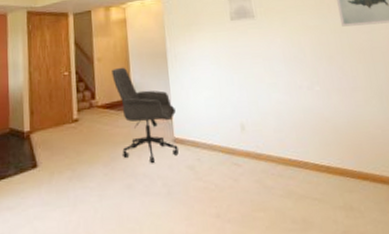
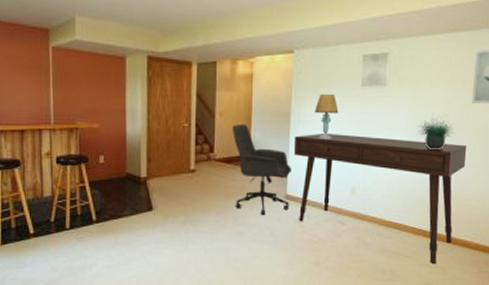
desk: none [174,68,361,207] -> present [294,133,467,265]
table lamp: none [189,31,214,76] -> present [315,94,339,139]
potted plant: none [295,44,333,77] -> present [419,118,454,151]

